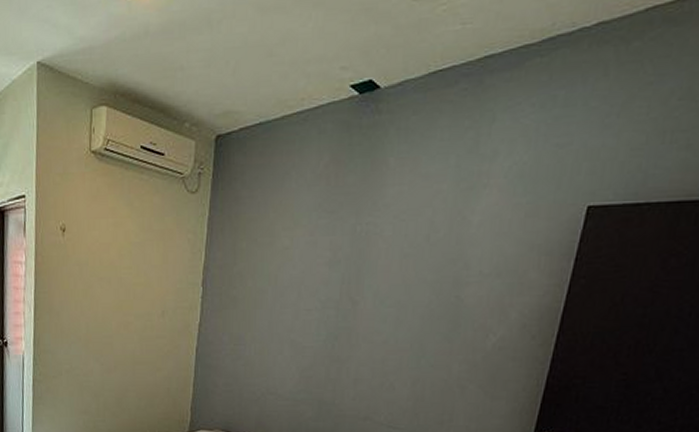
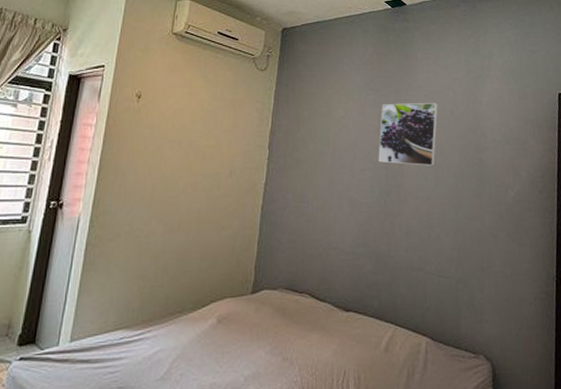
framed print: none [327,225,410,305] -> present [378,102,438,166]

